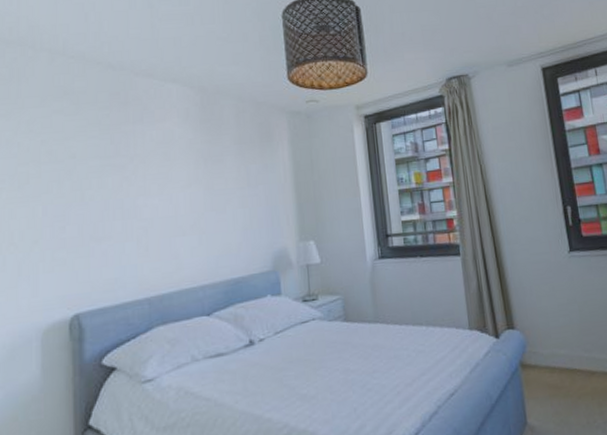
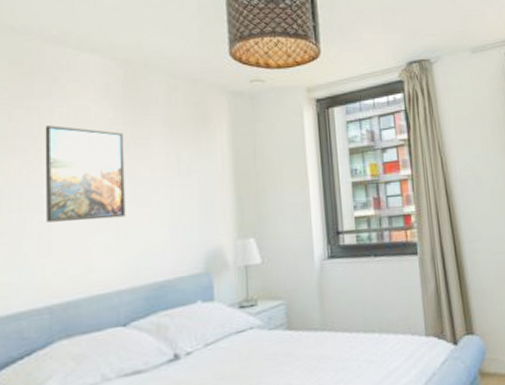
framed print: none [139,146,206,228] -> present [45,125,126,223]

